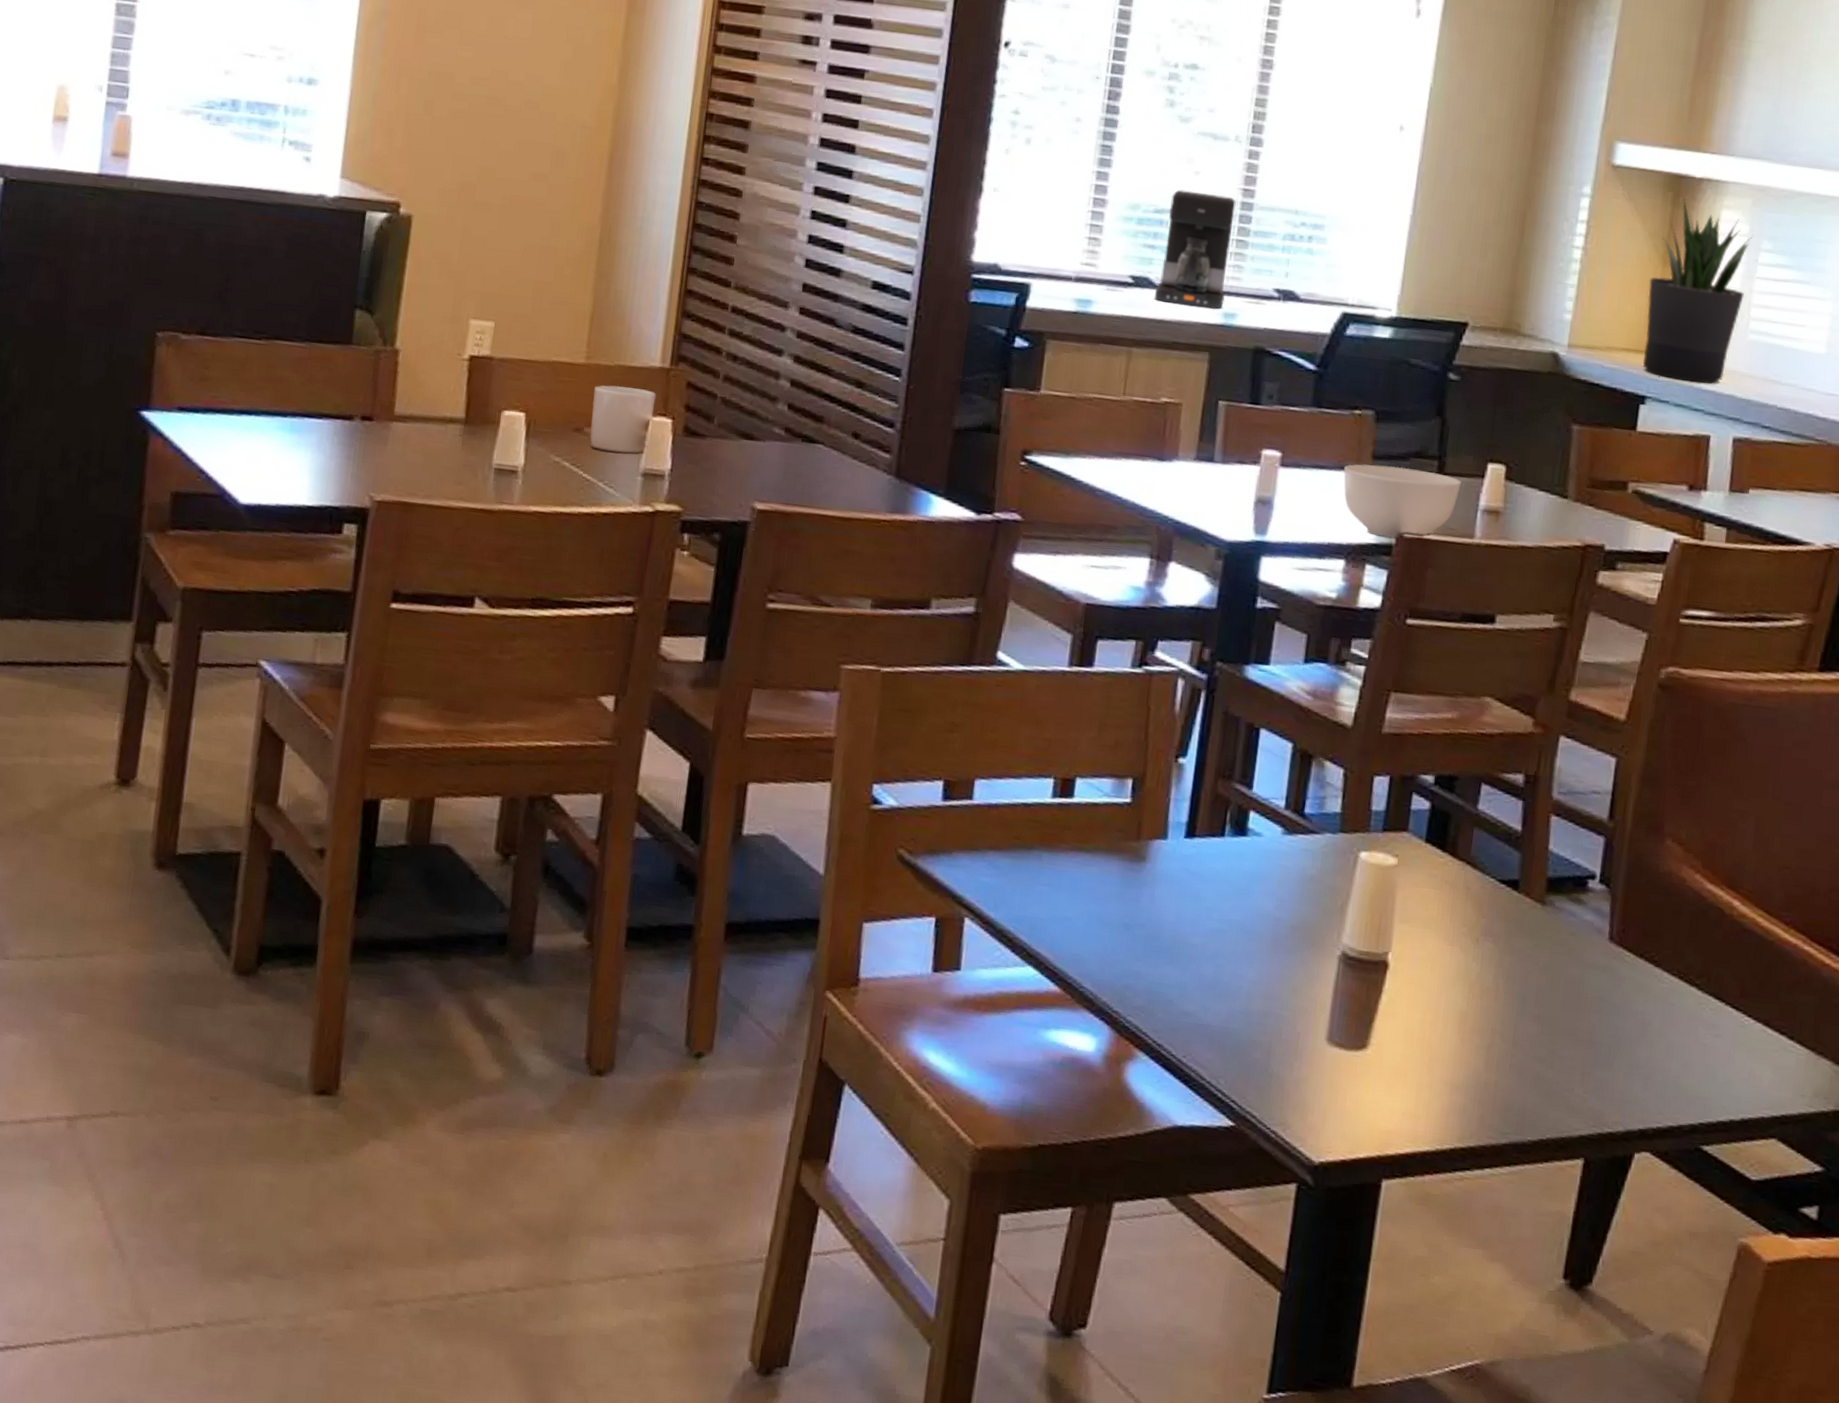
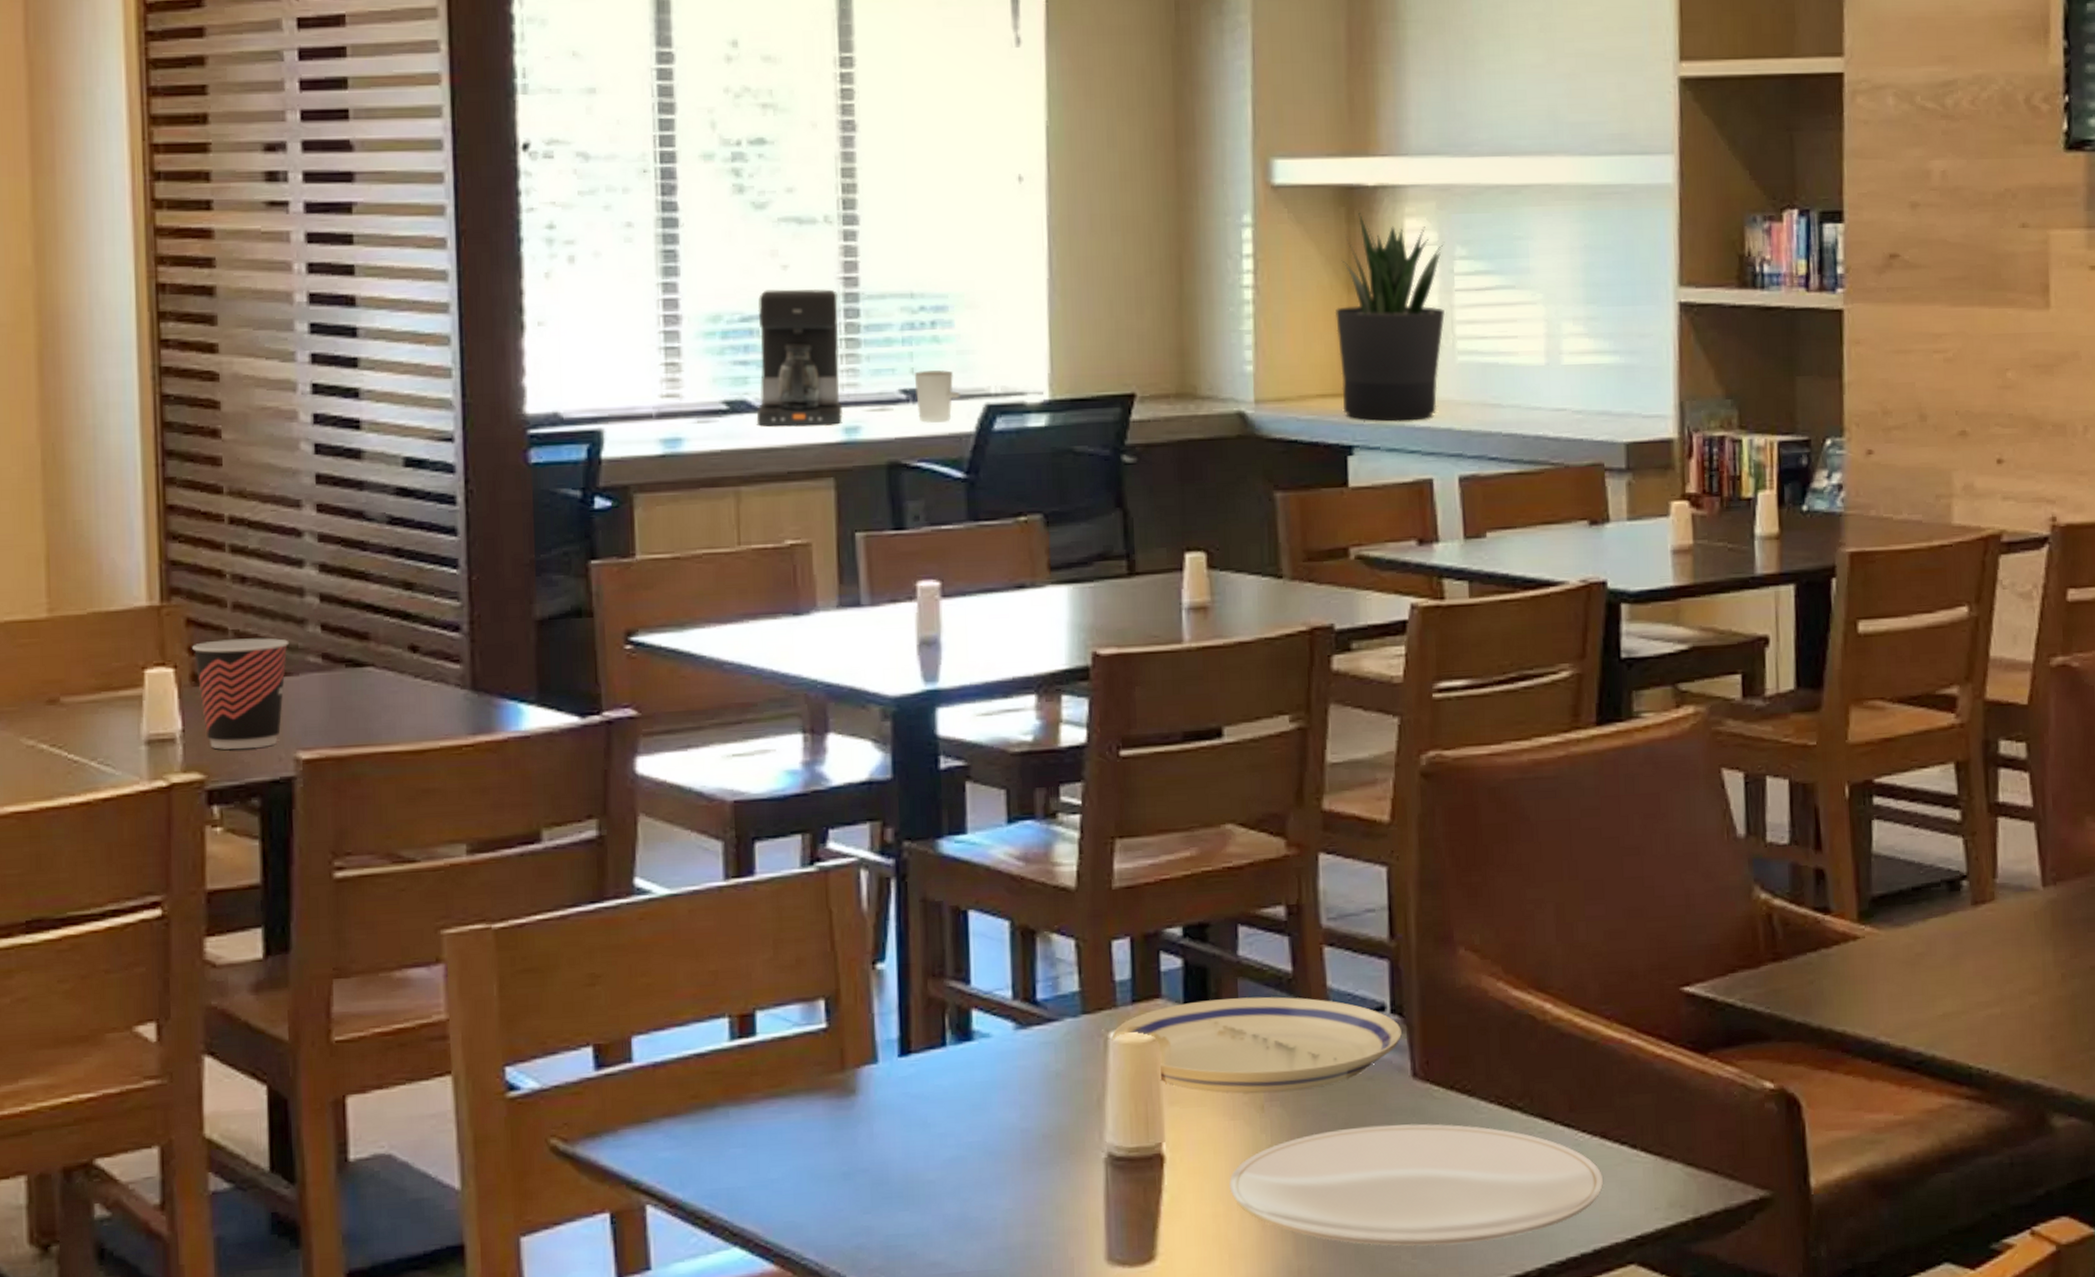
mug: present [589,384,657,455] -> none [66,637,150,723]
cup: none [688,402,762,494] -> present [192,638,290,750]
cup: none [1285,276,1323,322] -> present [914,370,961,423]
bowl: present [1343,464,1461,539] -> none [1017,574,1157,659]
plate: none [1360,840,1606,933] -> present [1111,996,1402,1094]
plate: none [1438,971,1760,1093] -> present [1229,1123,1603,1246]

